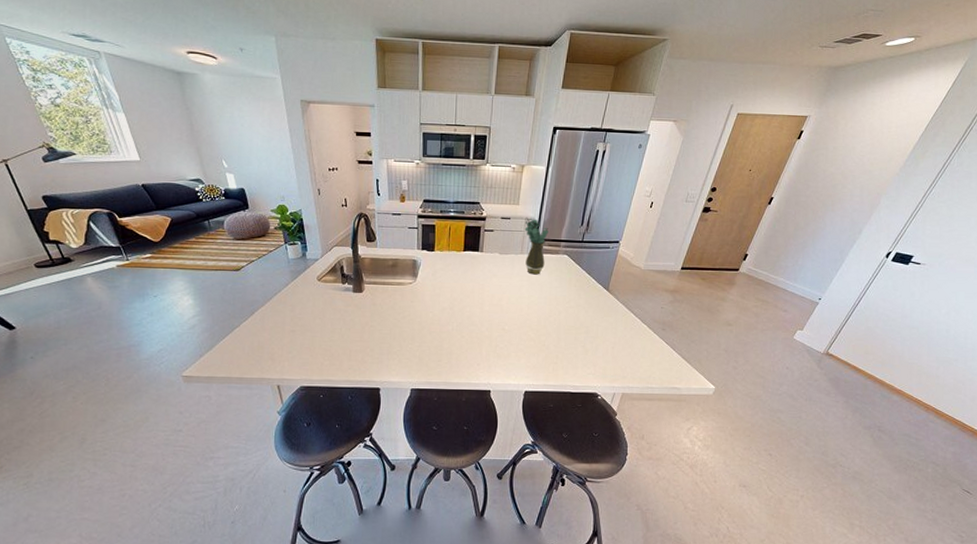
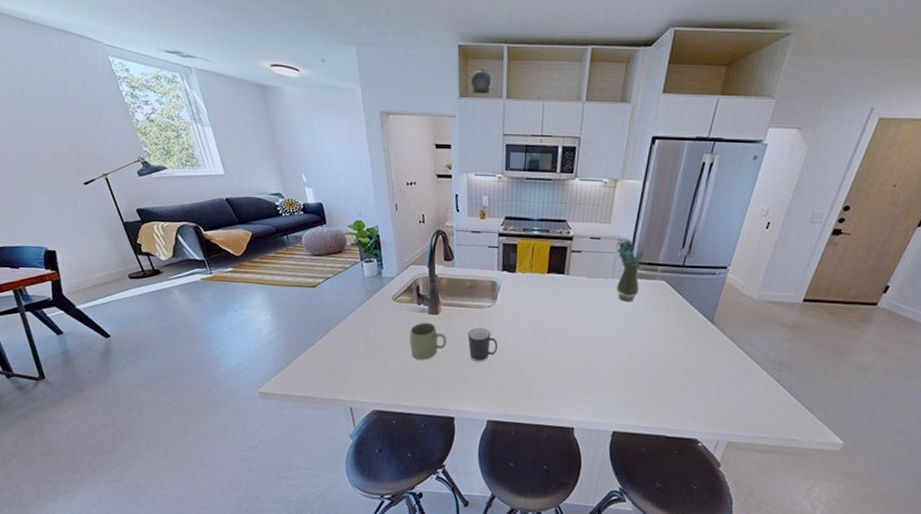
mug: none [334,300,371,336] -> present [409,322,447,360]
decorative jar: none [388,62,409,86] -> present [470,69,493,94]
mug: none [391,303,420,335] -> present [467,327,498,362]

